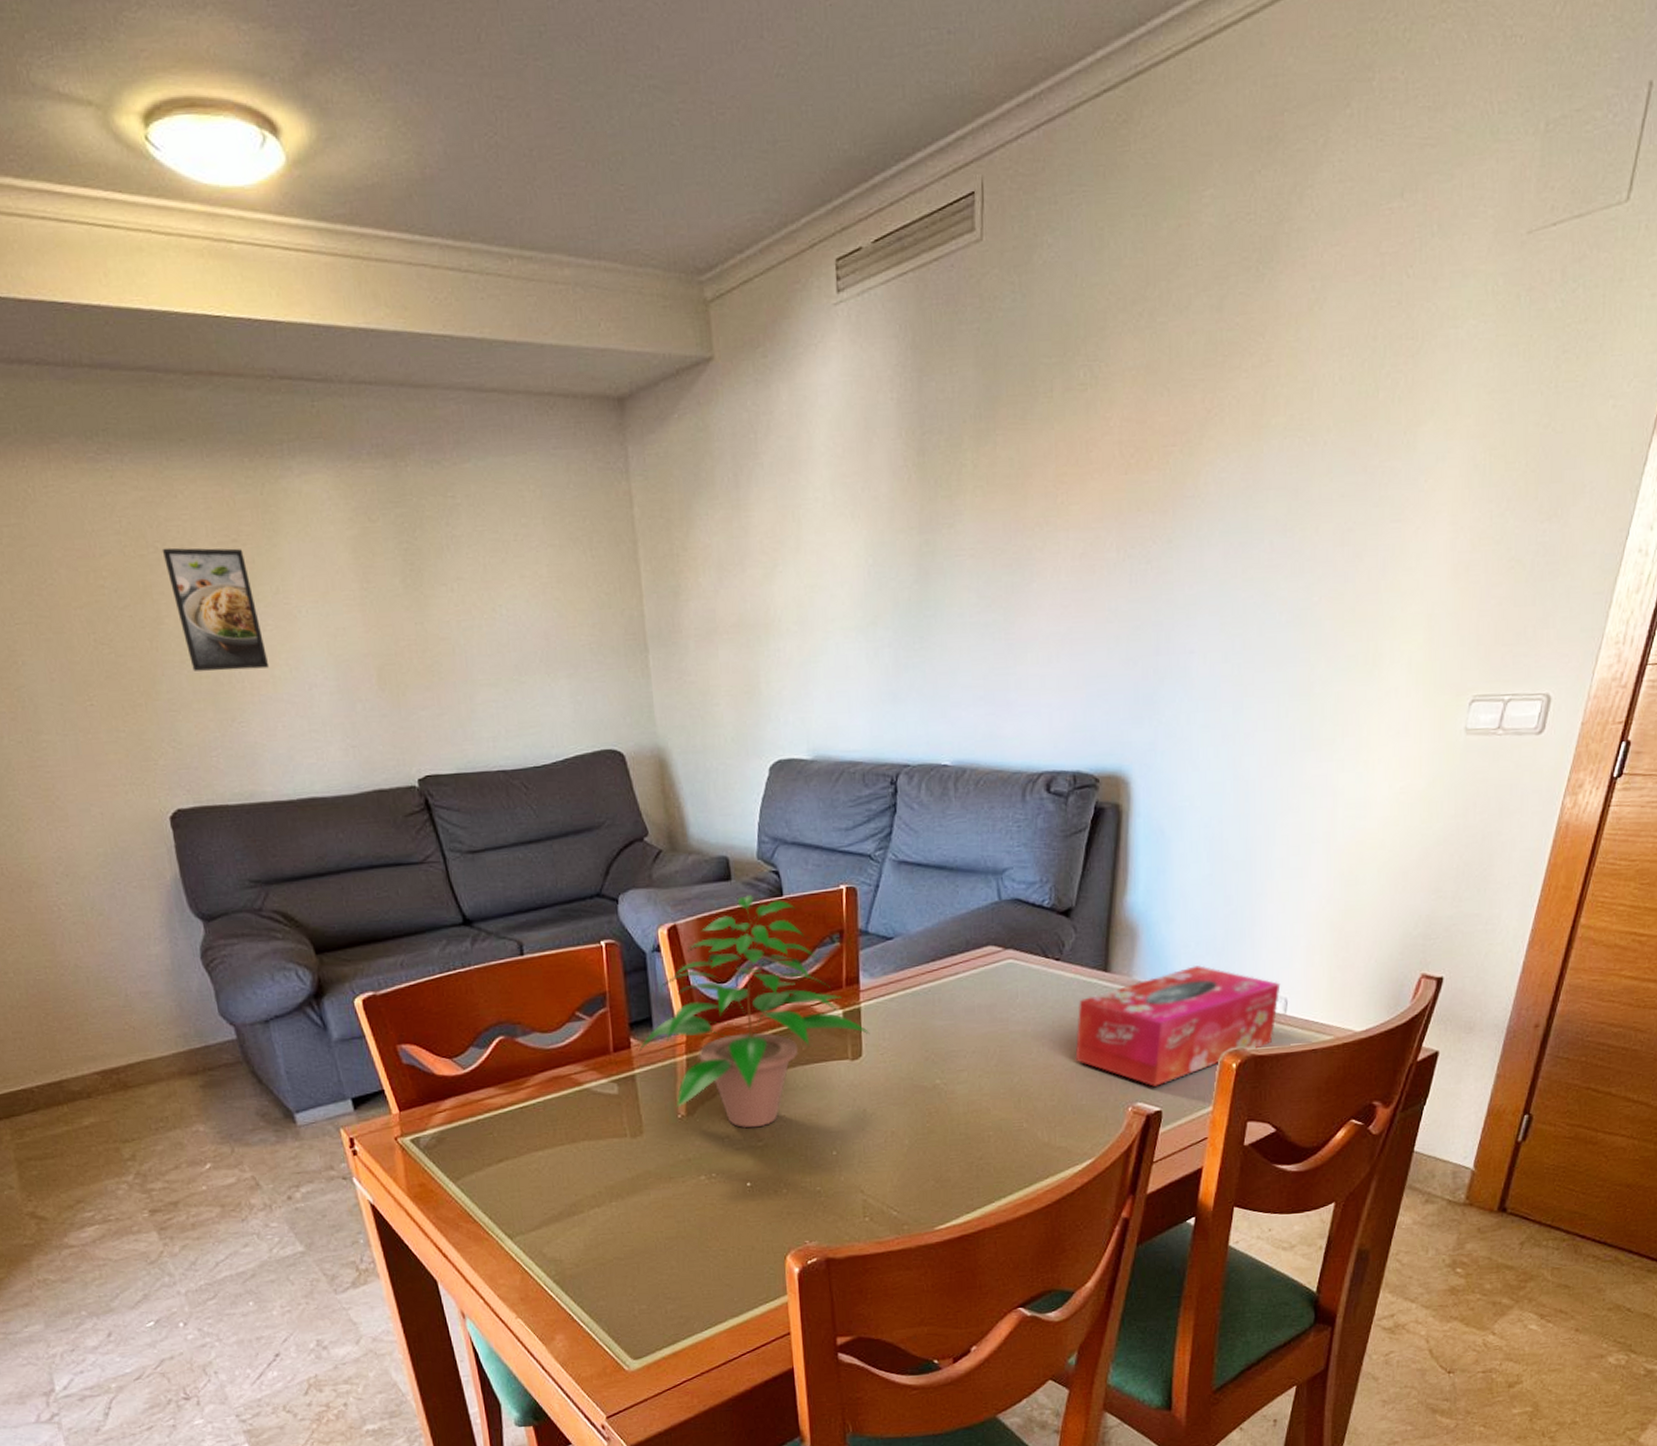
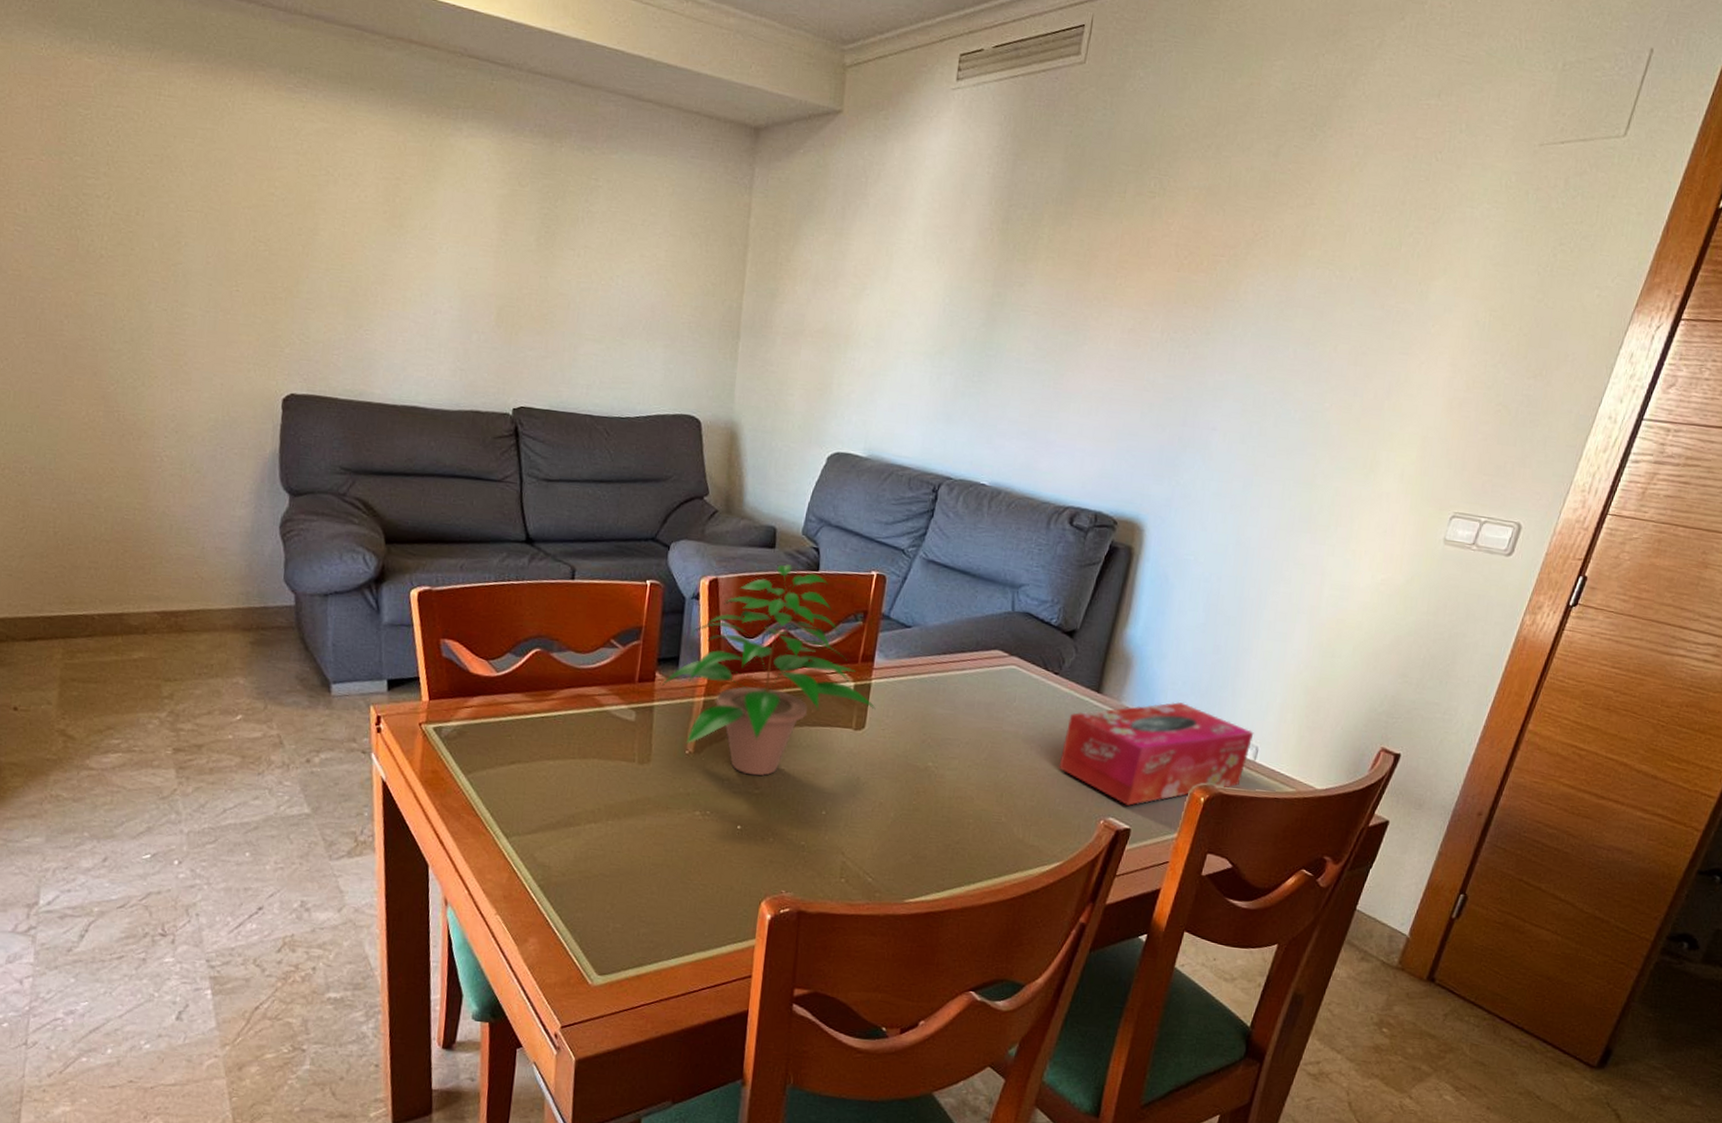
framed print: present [162,547,270,671] -> none [332,173,404,289]

